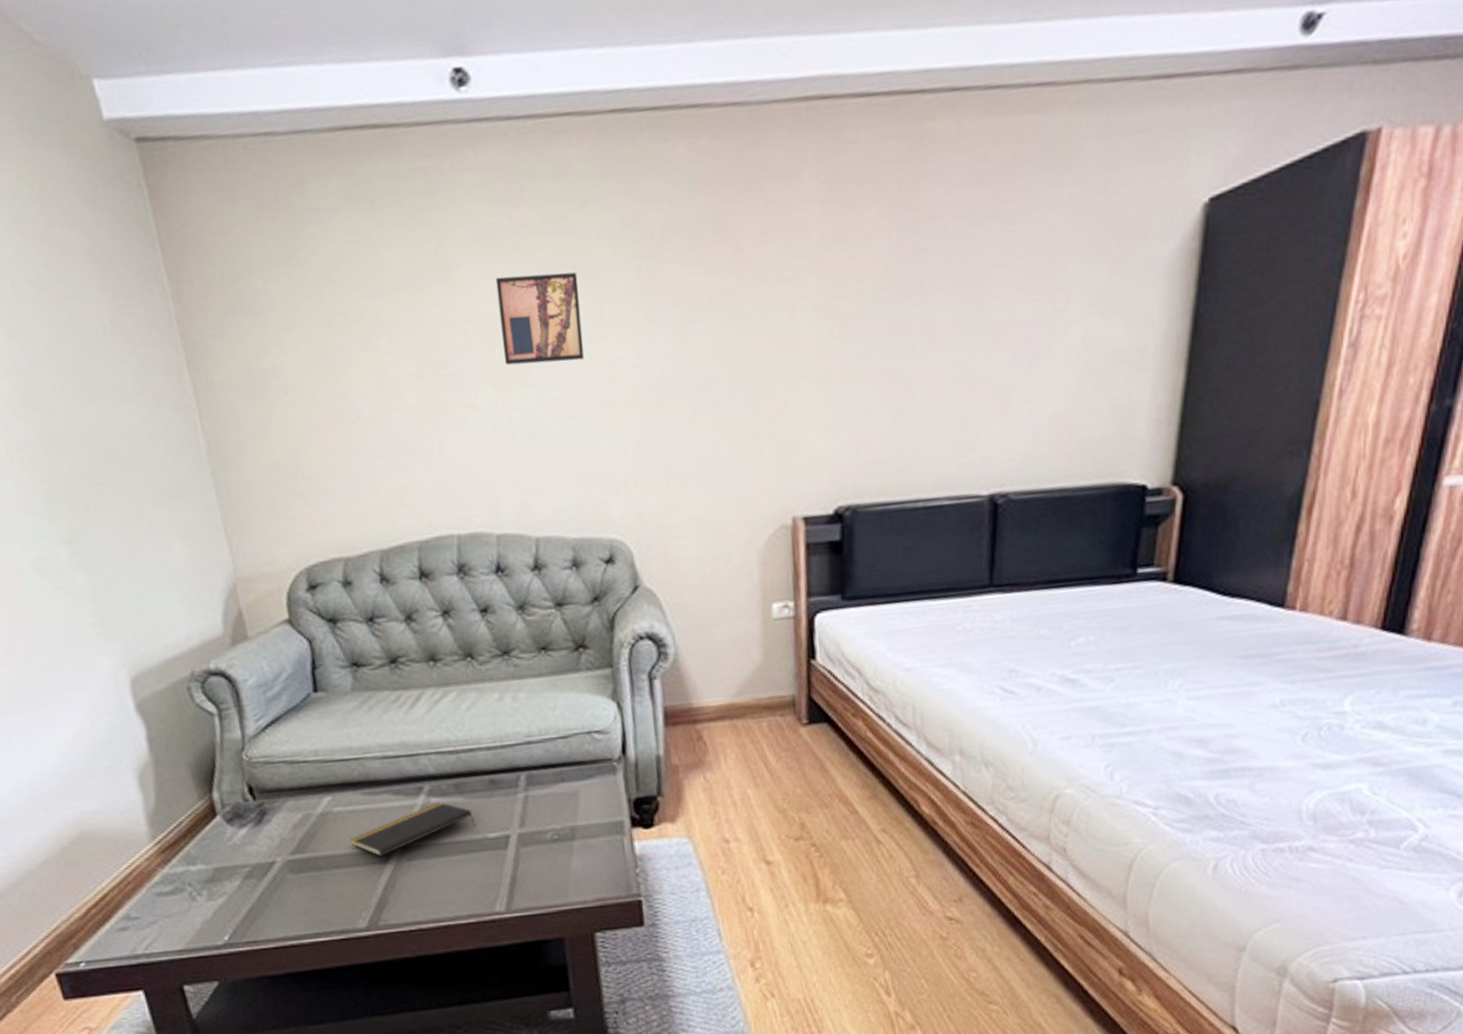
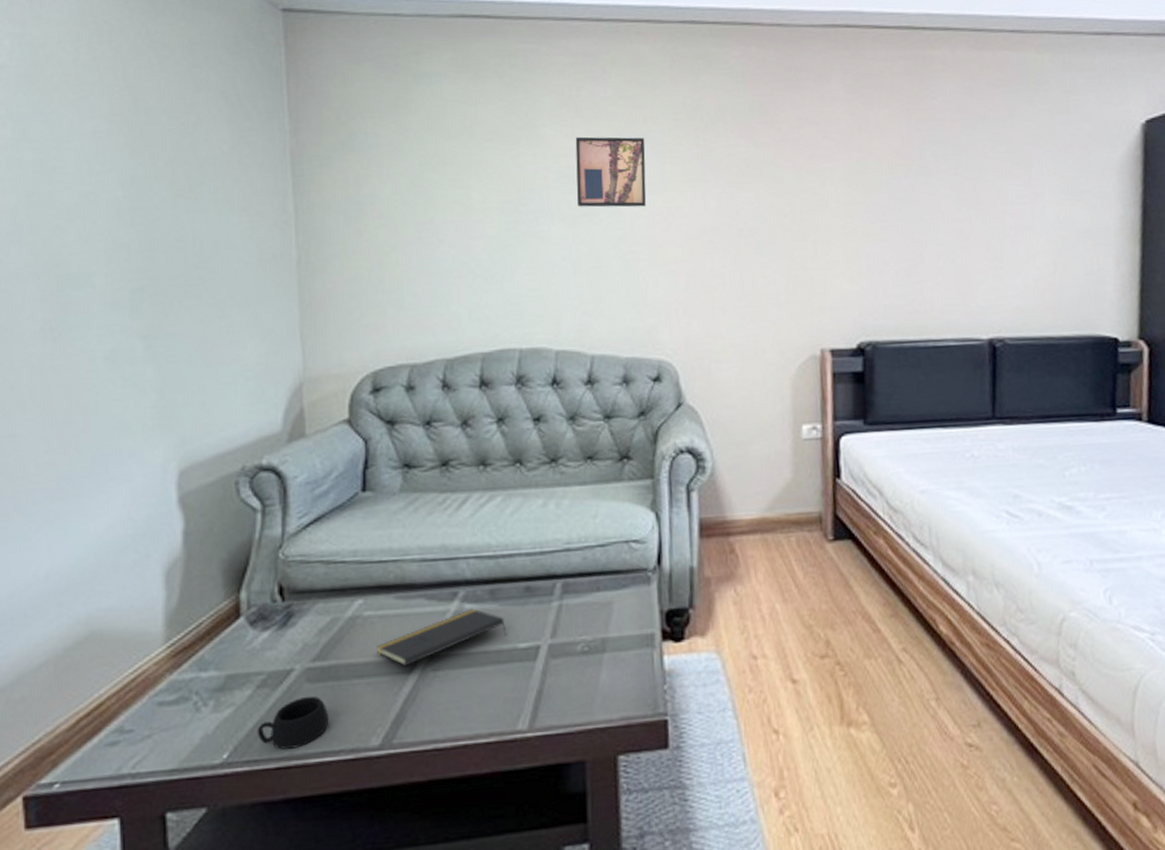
mug: none [251,885,317,932] -> present [257,695,329,749]

